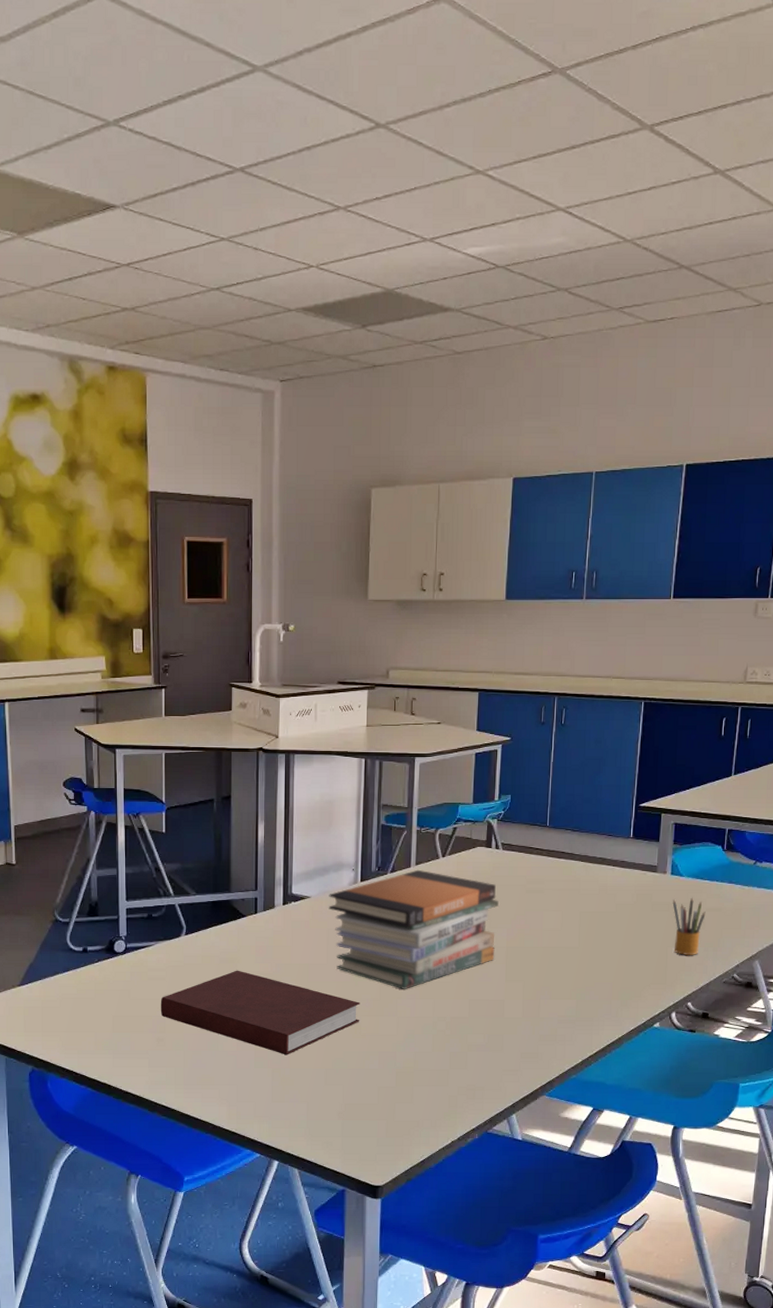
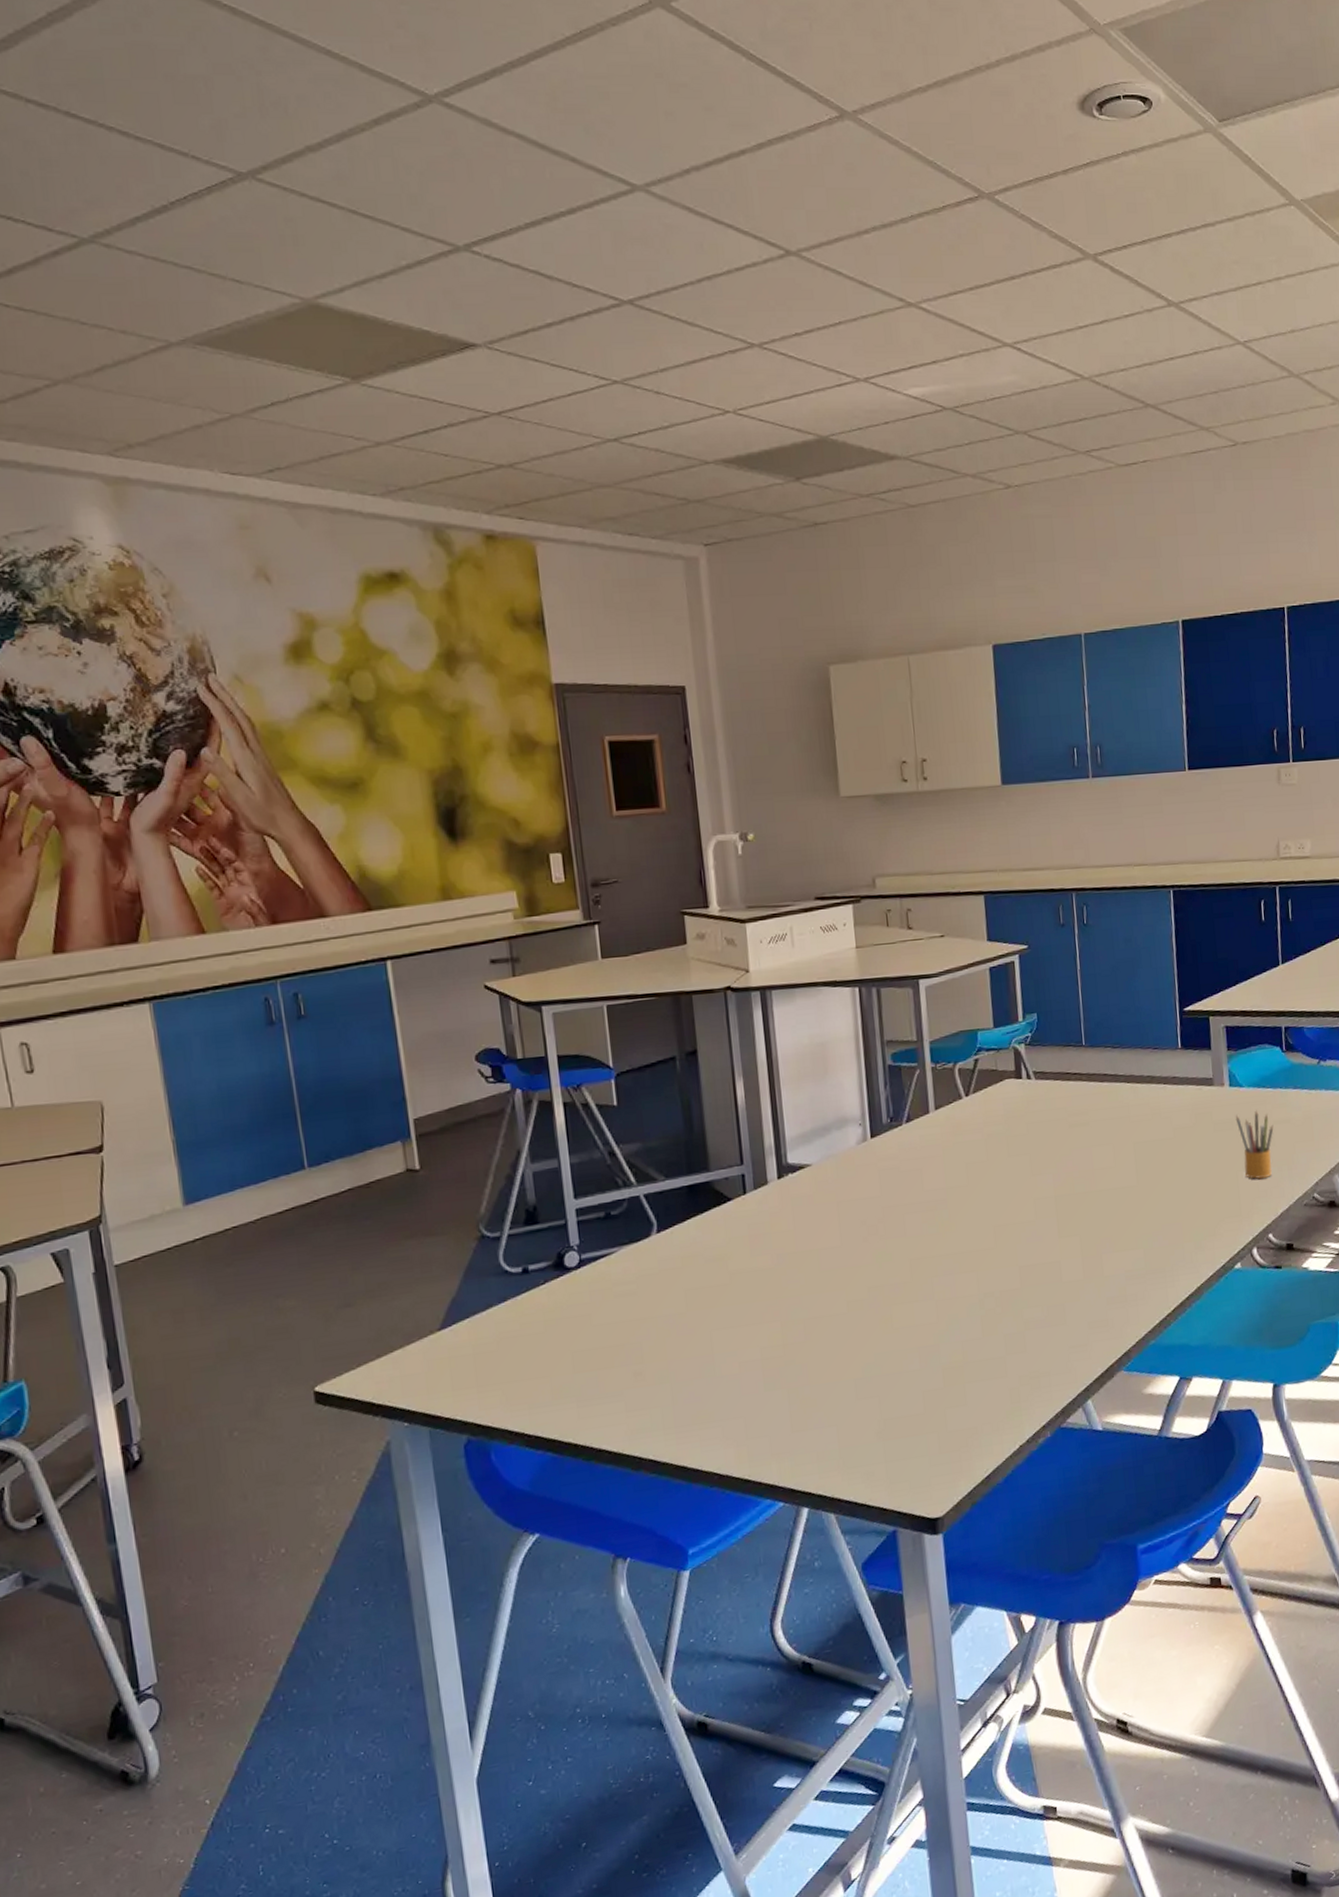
notebook: present [160,970,361,1055] -> none [633,1269,891,1369]
book stack: present [328,869,499,989] -> none [833,1115,1042,1265]

